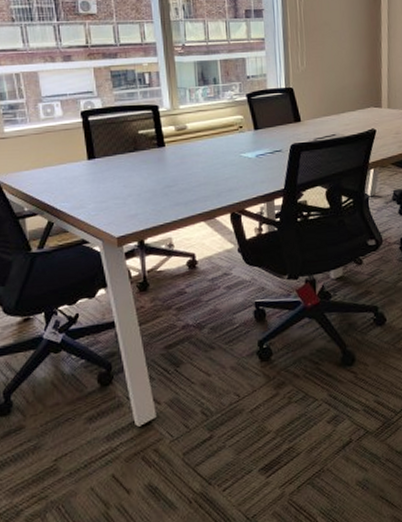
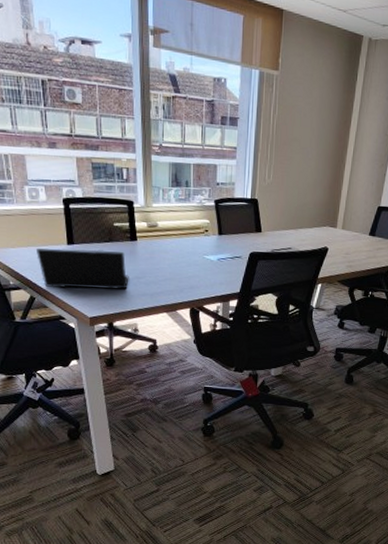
laptop: none [54,161,159,210] -> present [37,248,129,290]

